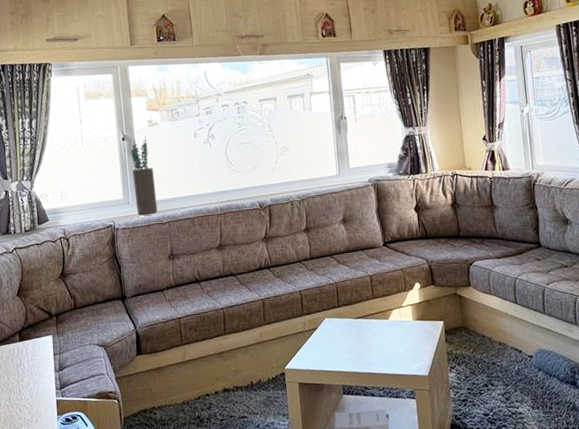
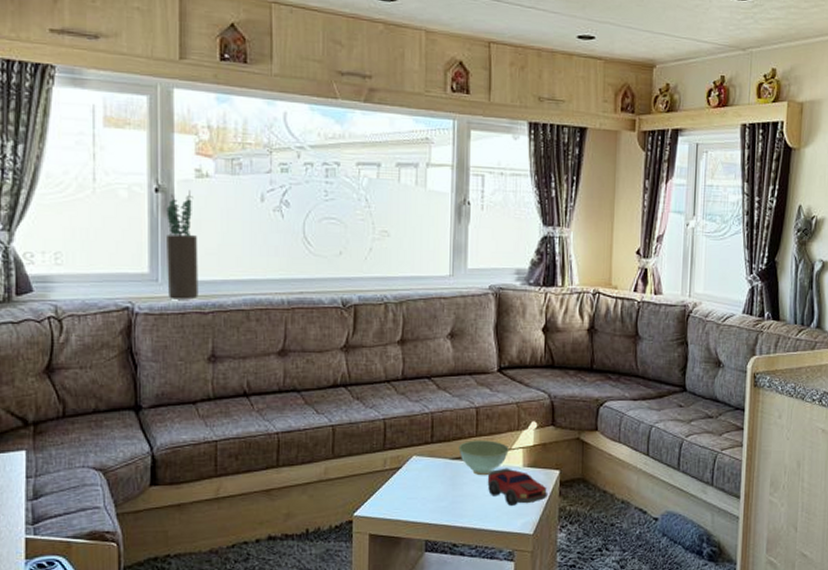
bowl: none [359,301,401,331] -> present [458,440,510,476]
toy car: none [385,322,436,353] -> present [487,468,547,506]

